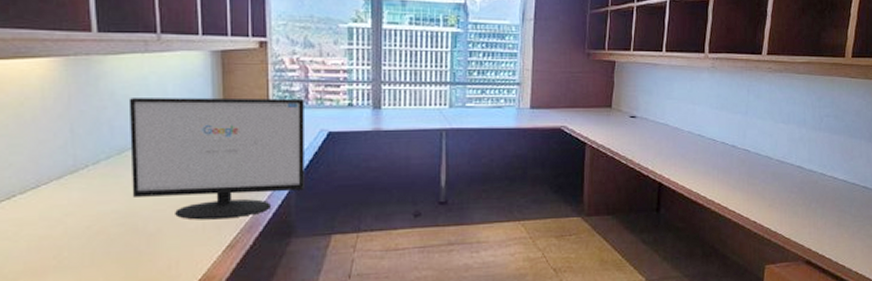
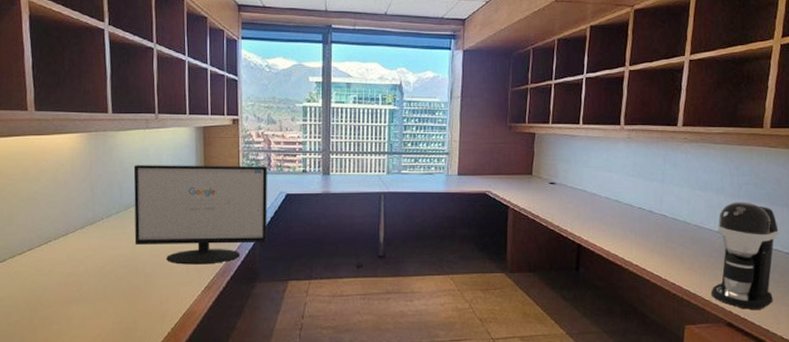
coffee maker: none [791,134,857,246] -> present [711,202,779,309]

